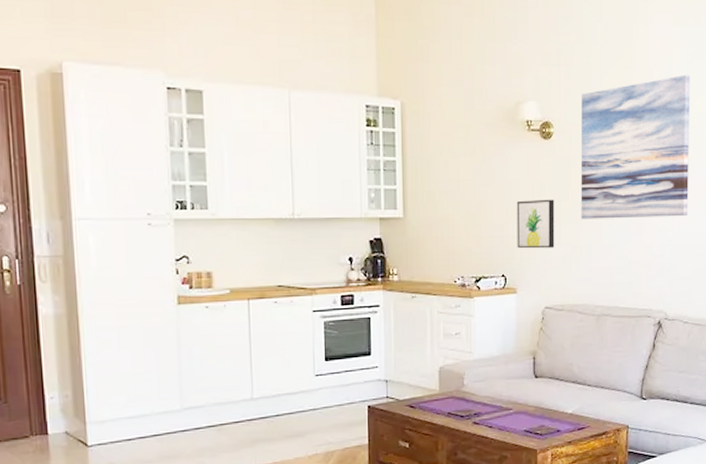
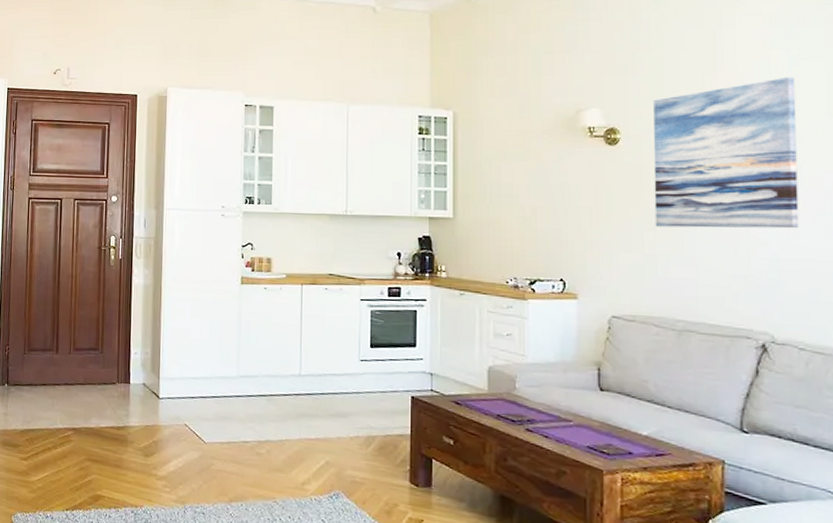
wall art: present [516,199,555,249] -> none [577,204,623,255]

